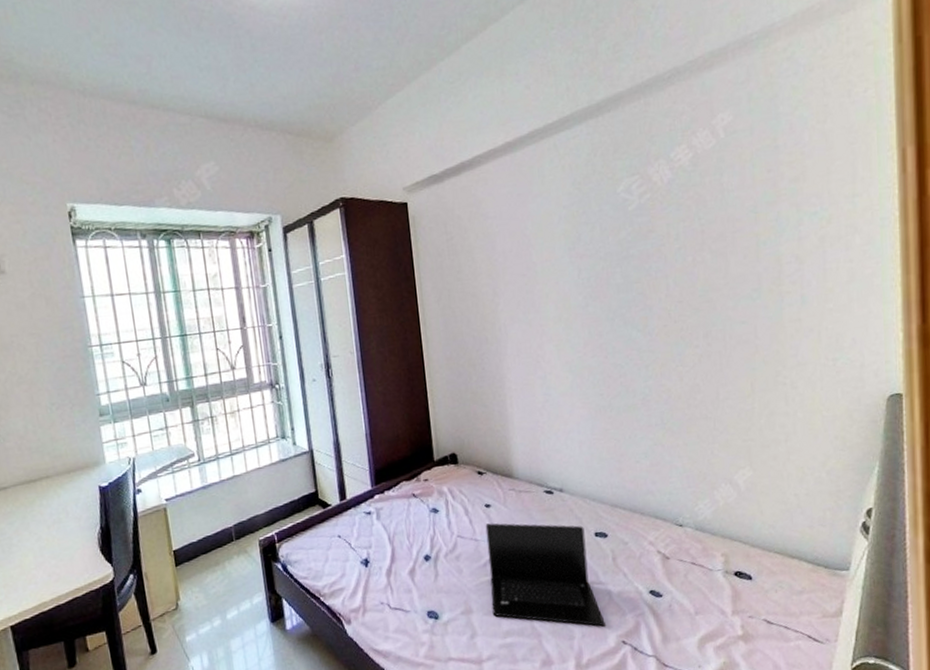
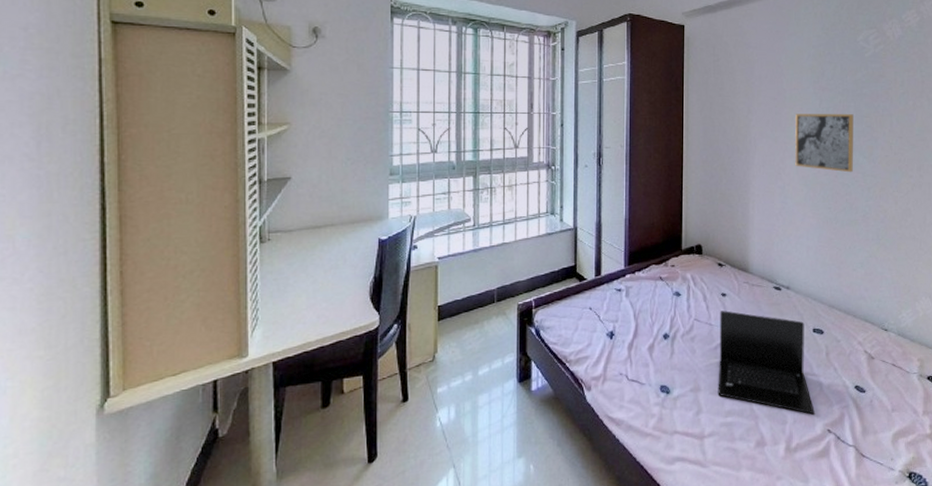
wall art: none [551,281,626,352] -> present [795,114,854,173]

